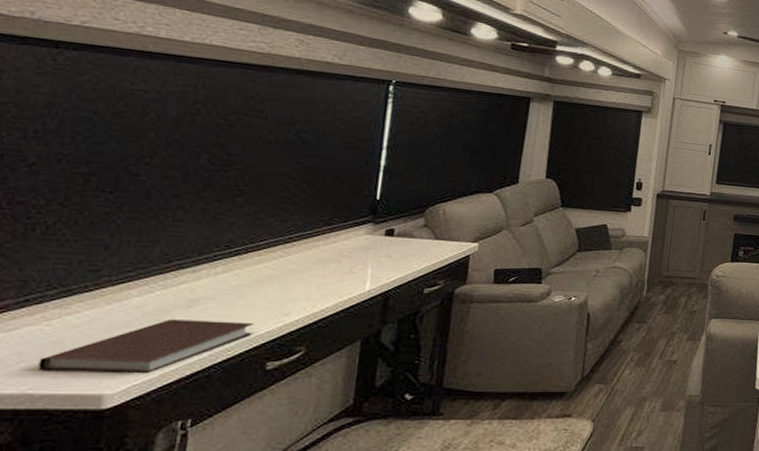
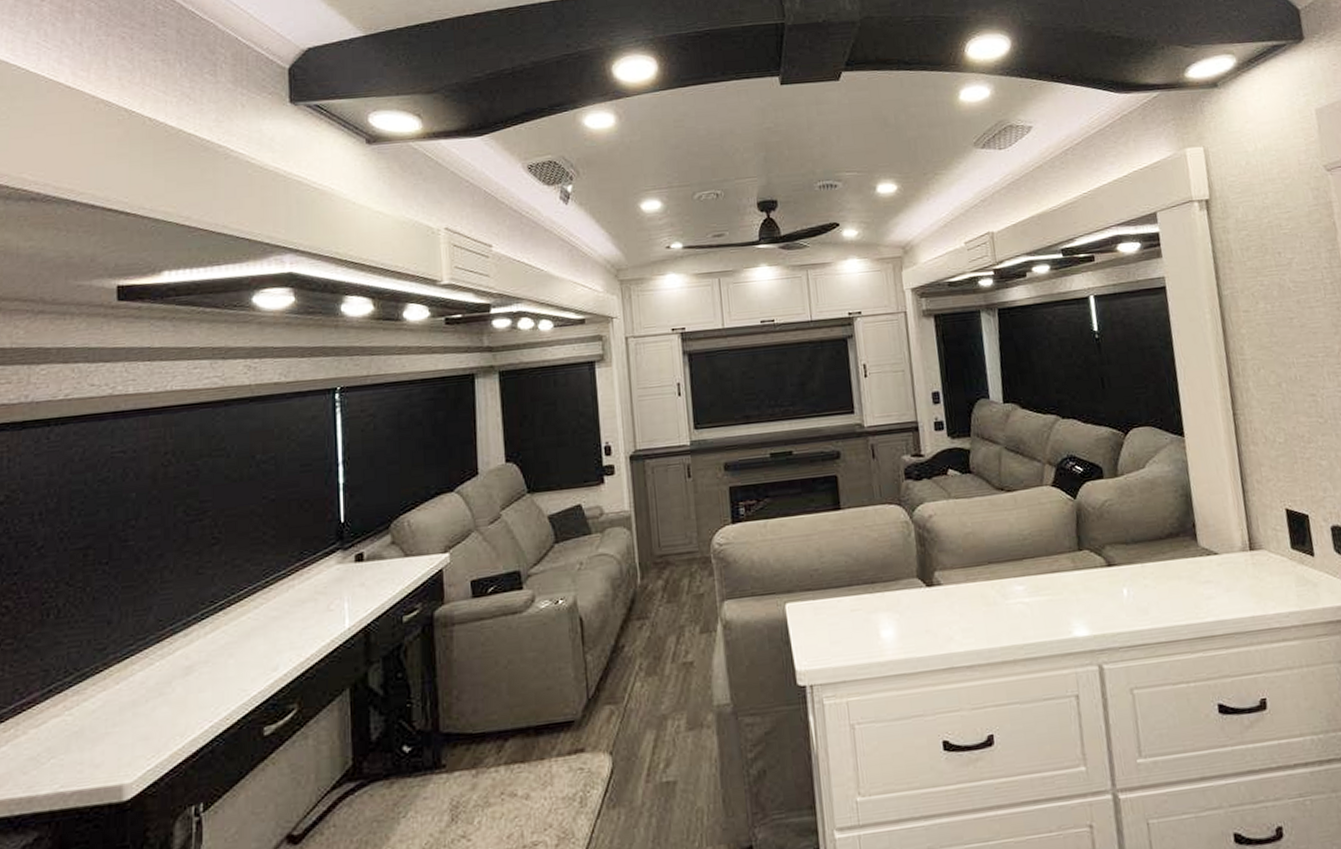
notebook: present [37,319,255,374] -> none [65,684,247,766]

